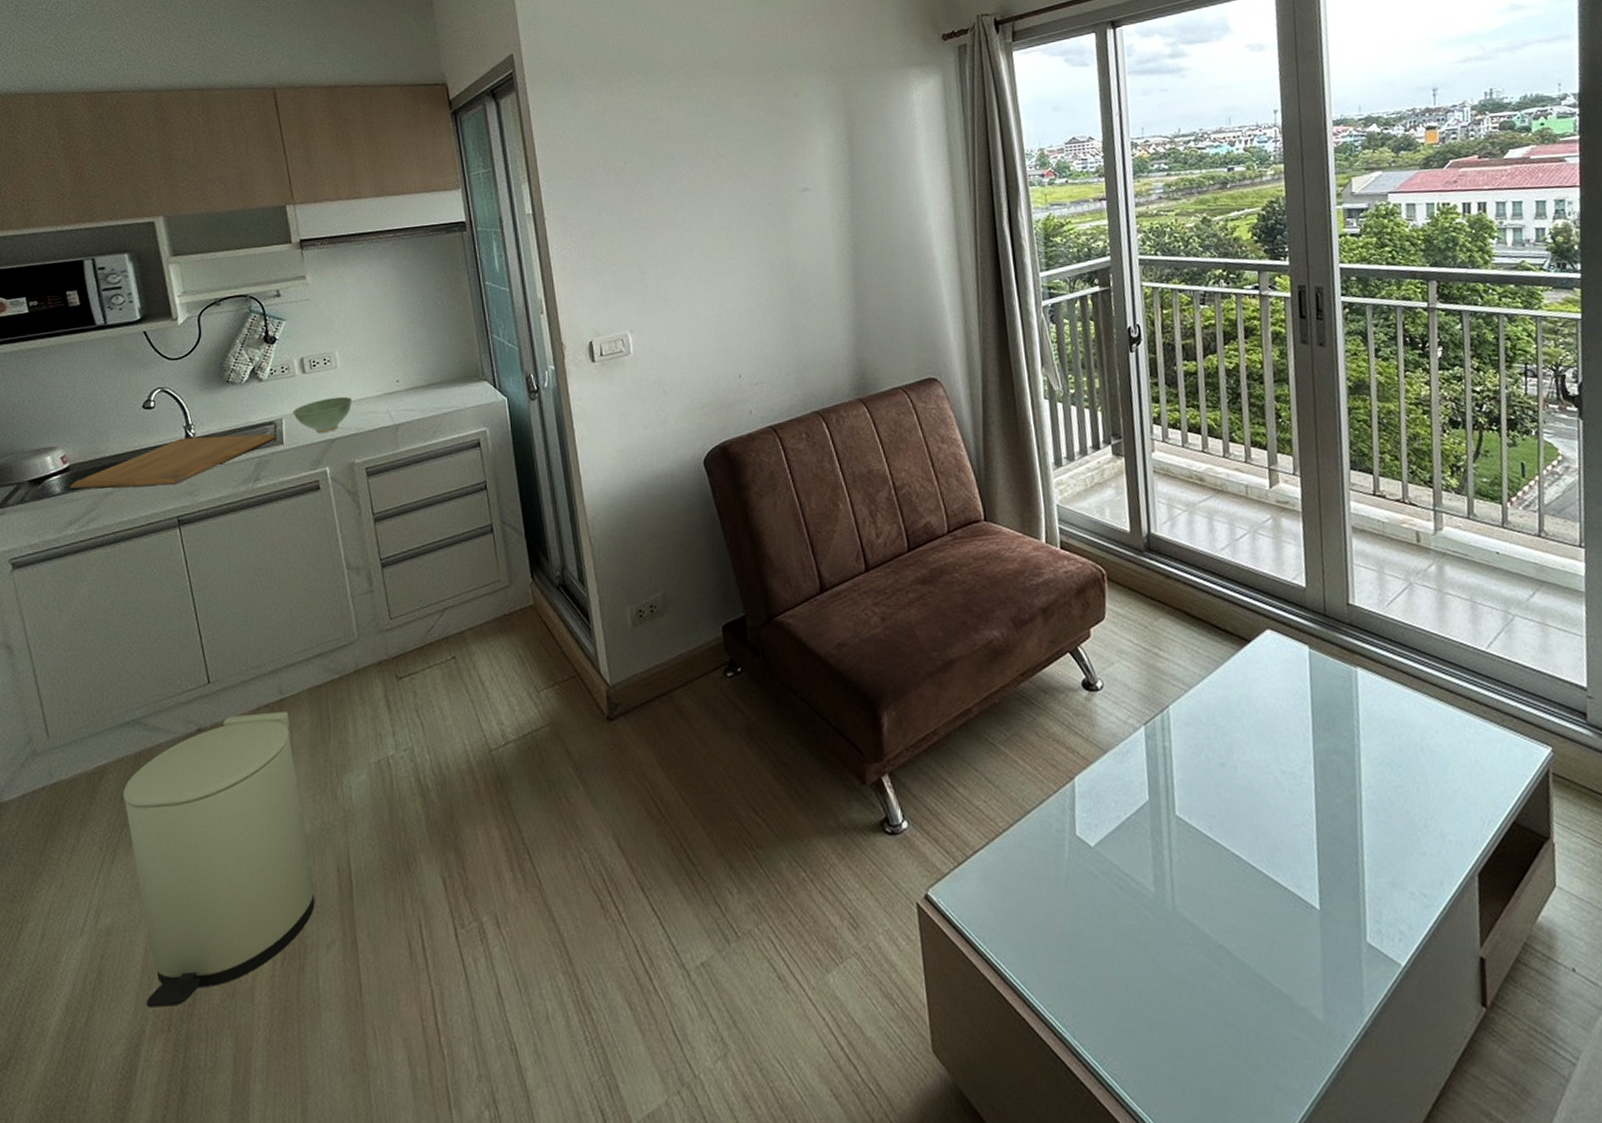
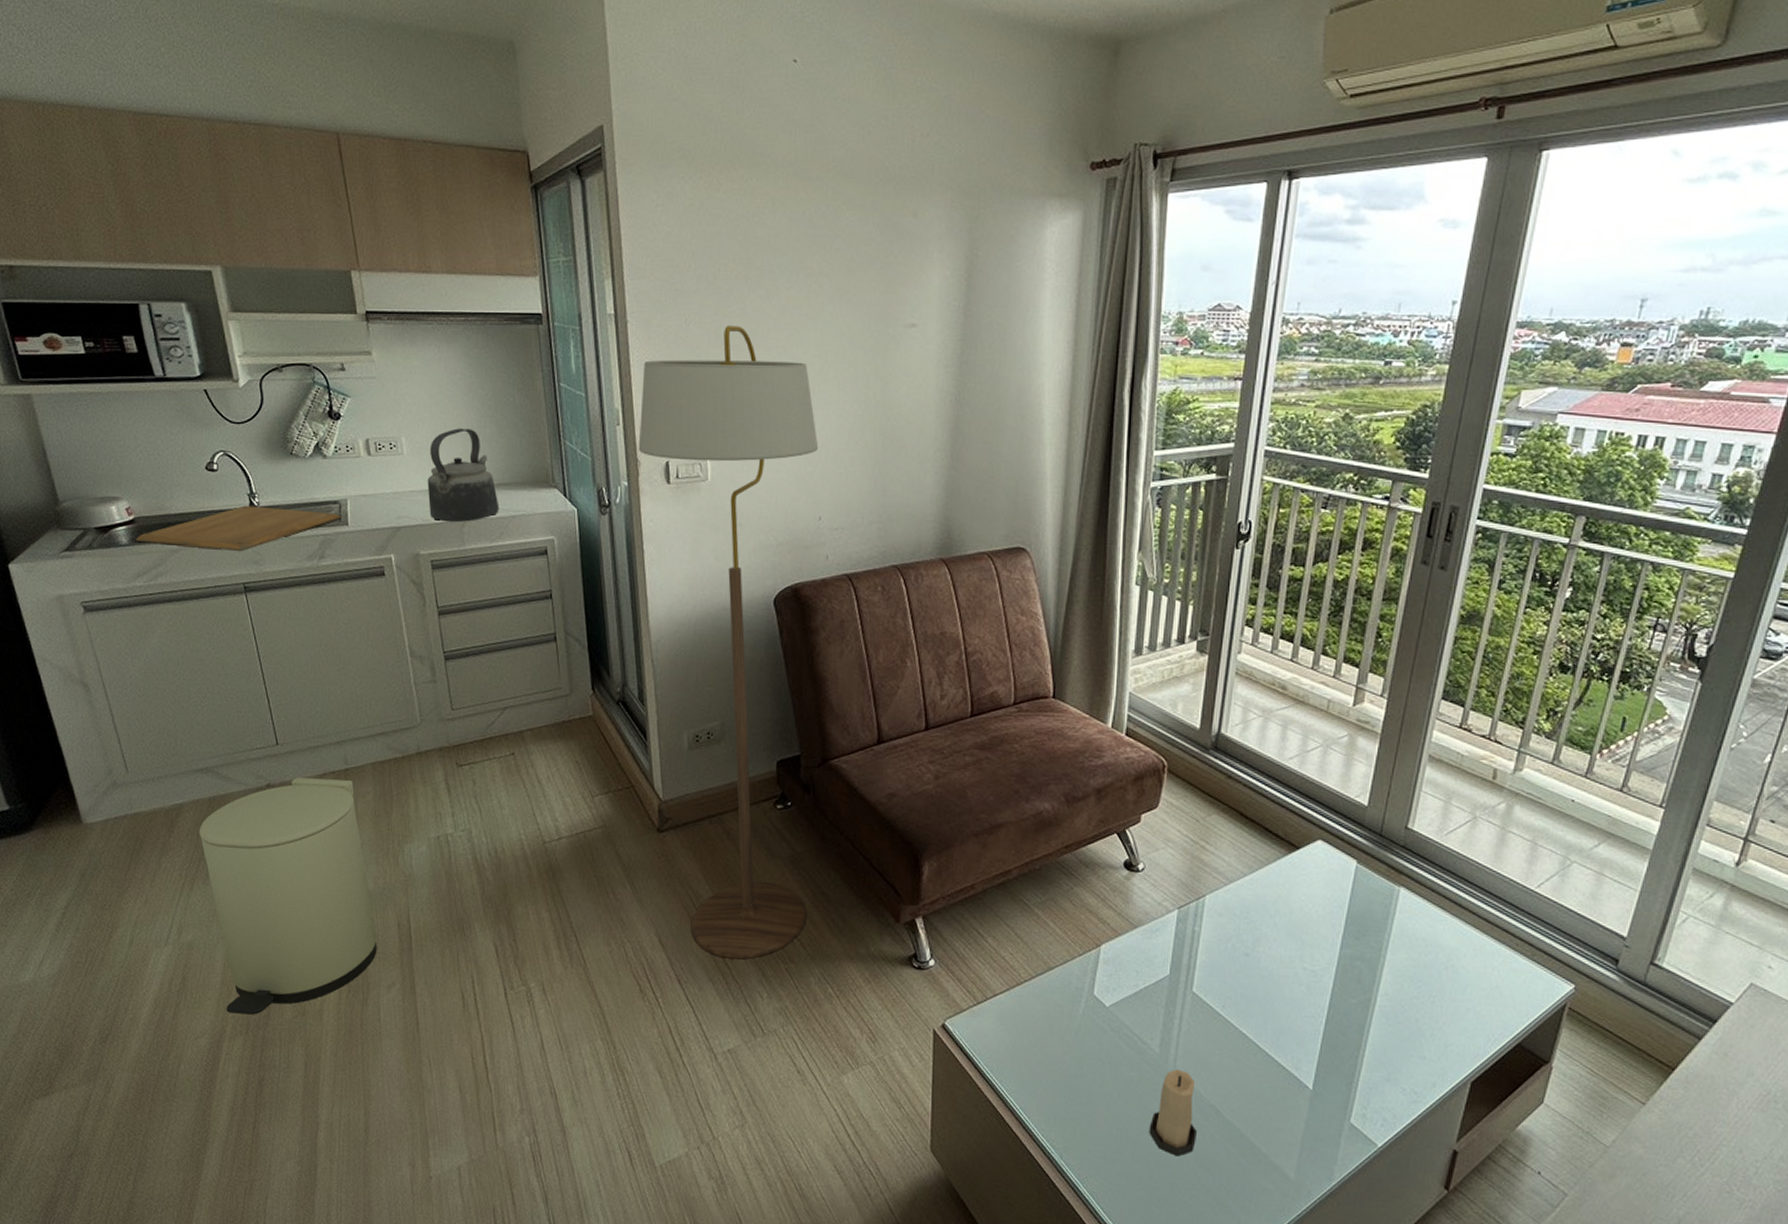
bowl: present [293,396,353,433] -> none [358,484,419,519]
kettle: none [361,335,432,428] -> present [427,428,499,523]
floor lamp: none [562,209,770,854] -> present [638,325,819,960]
candle: none [1160,908,1213,1015] -> present [1149,1069,1197,1157]

